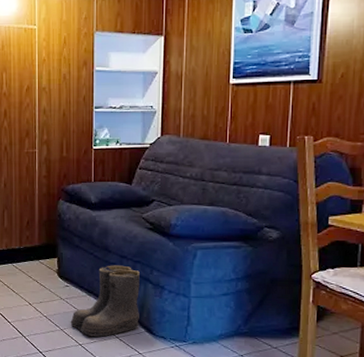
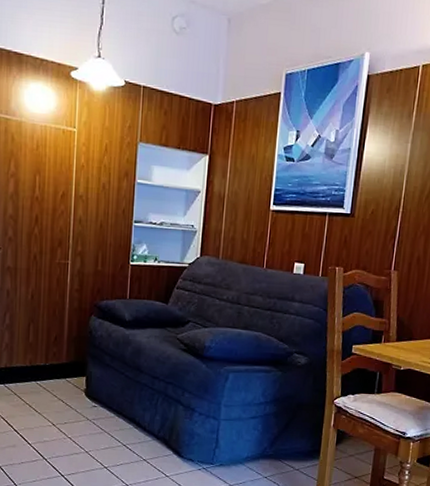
boots: present [70,265,140,337] -> none [96,385,171,459]

